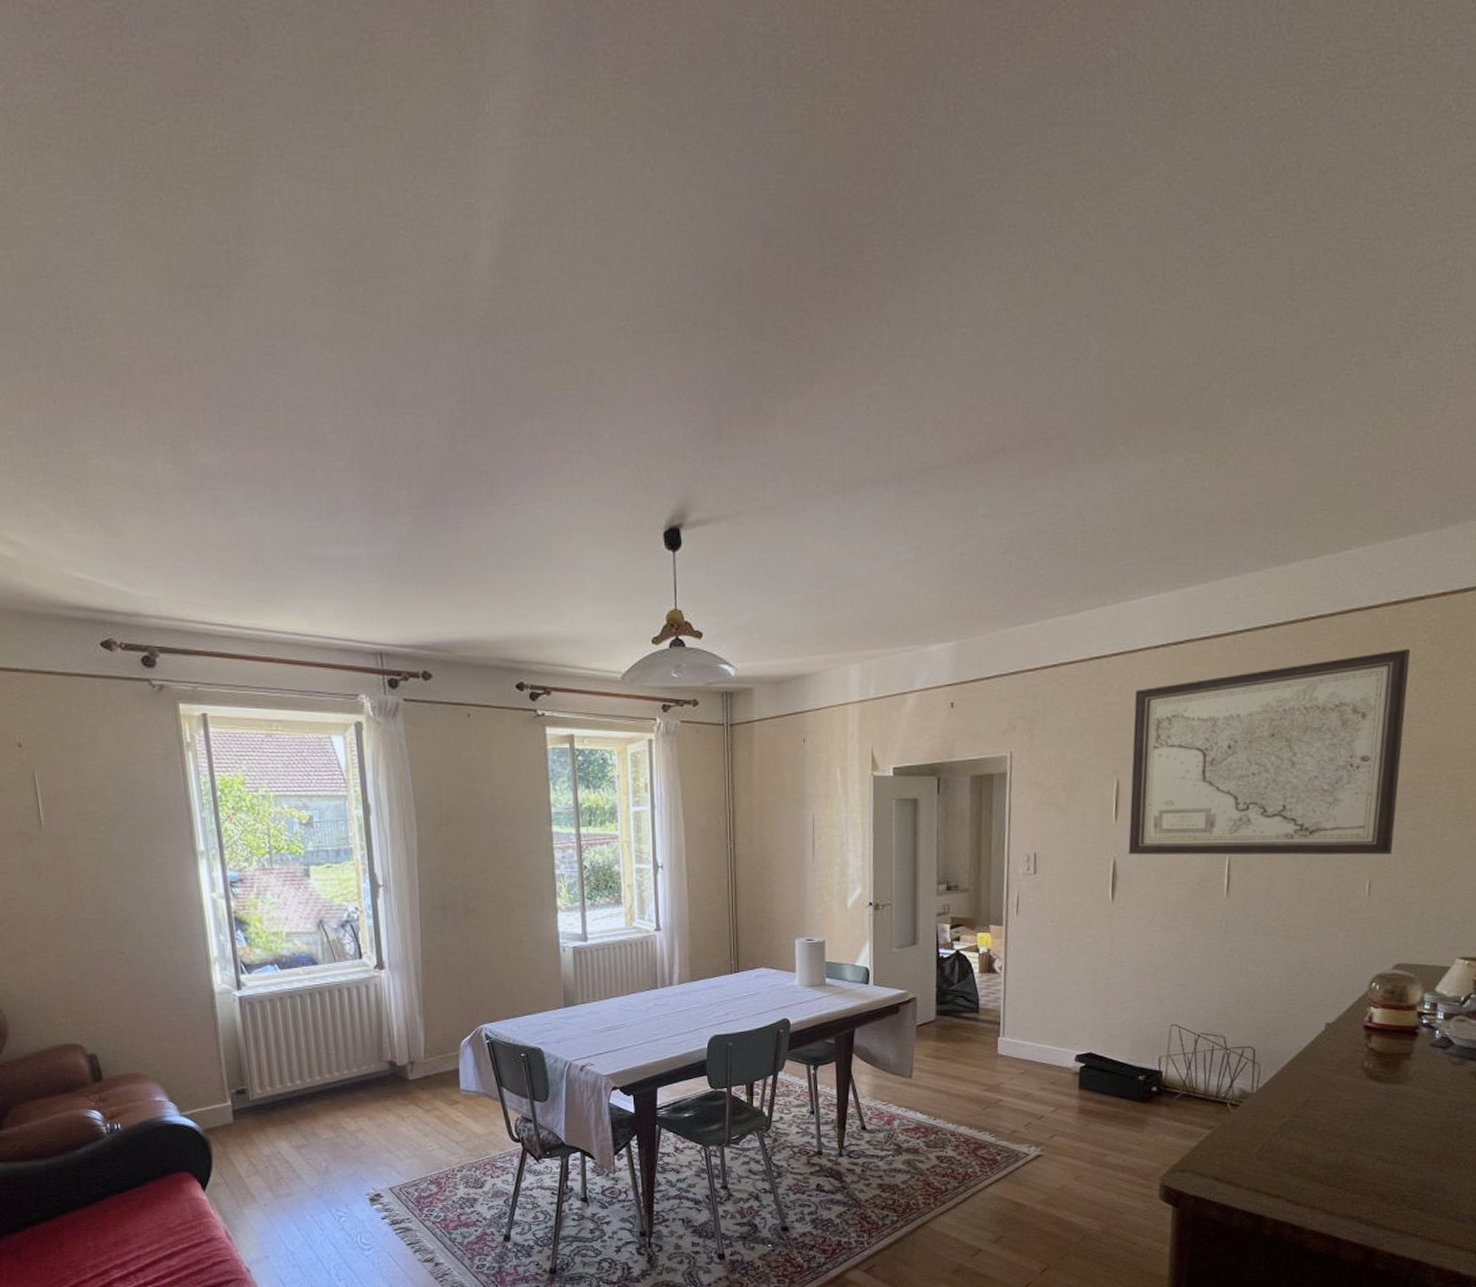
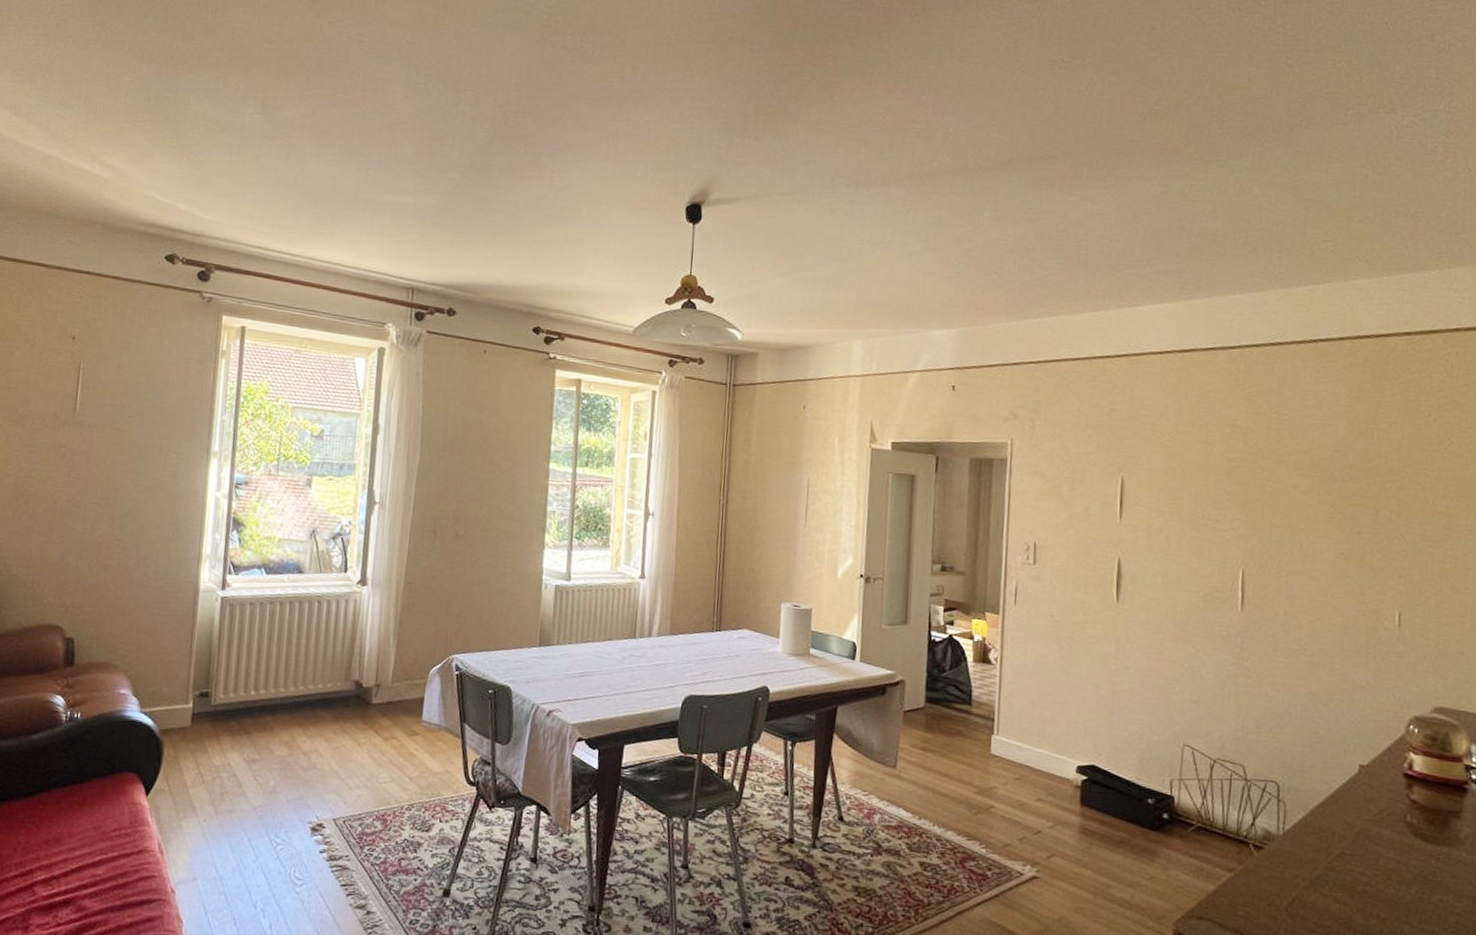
wall art: present [1128,648,1411,855] -> none [1134,378,1427,586]

